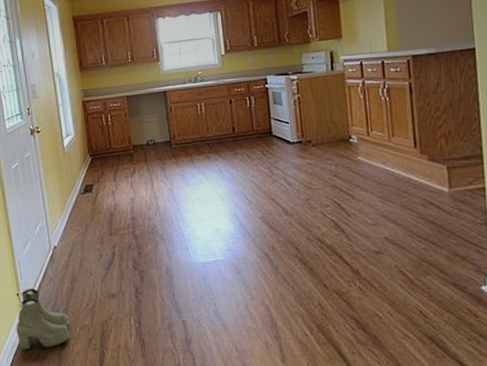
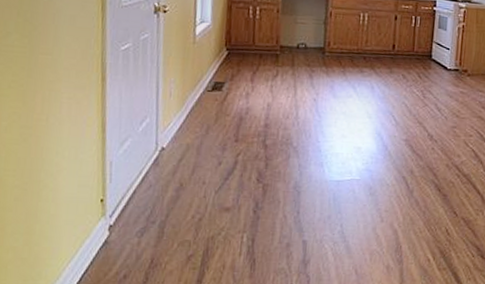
boots: present [16,288,70,350] -> none [92,194,166,267]

